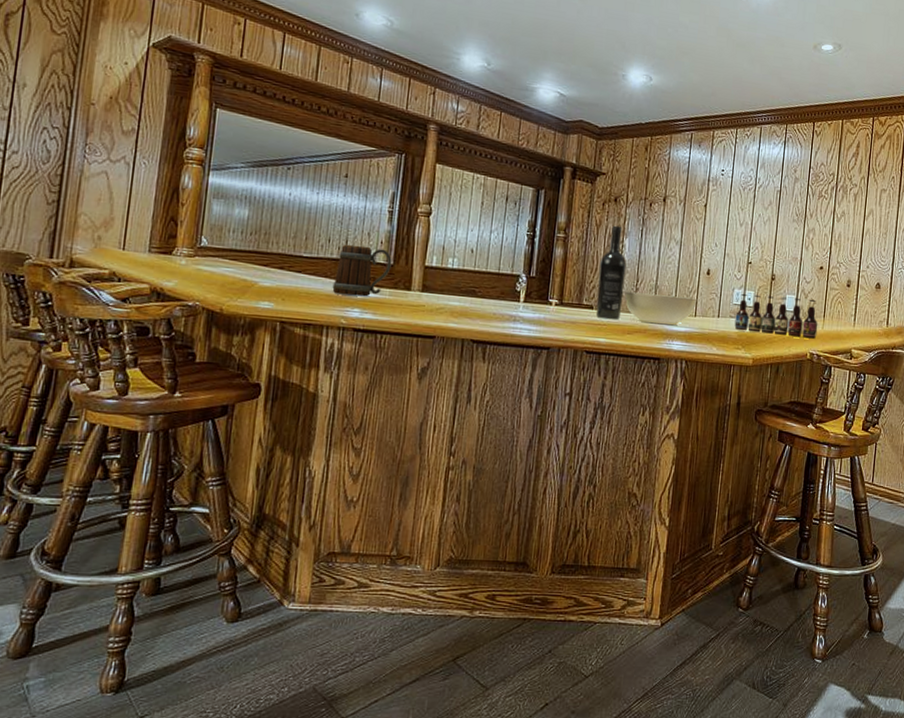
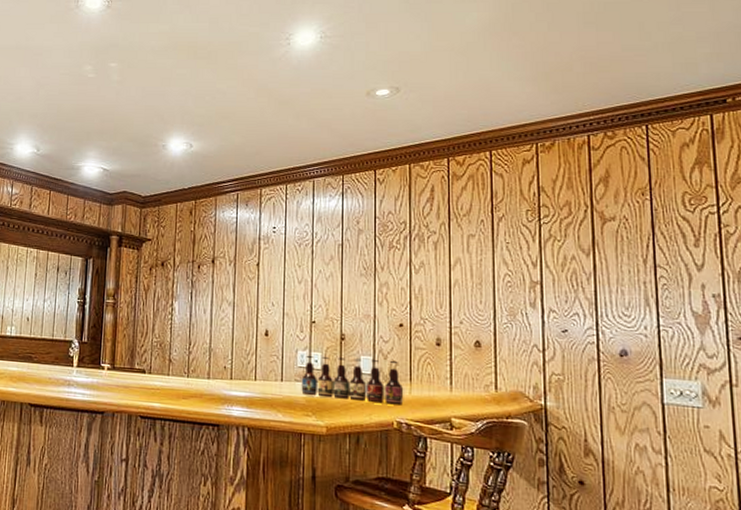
wine bottle: present [595,225,627,321] -> none [148,289,178,385]
bowl: present [623,291,698,326] -> none [176,355,257,390]

